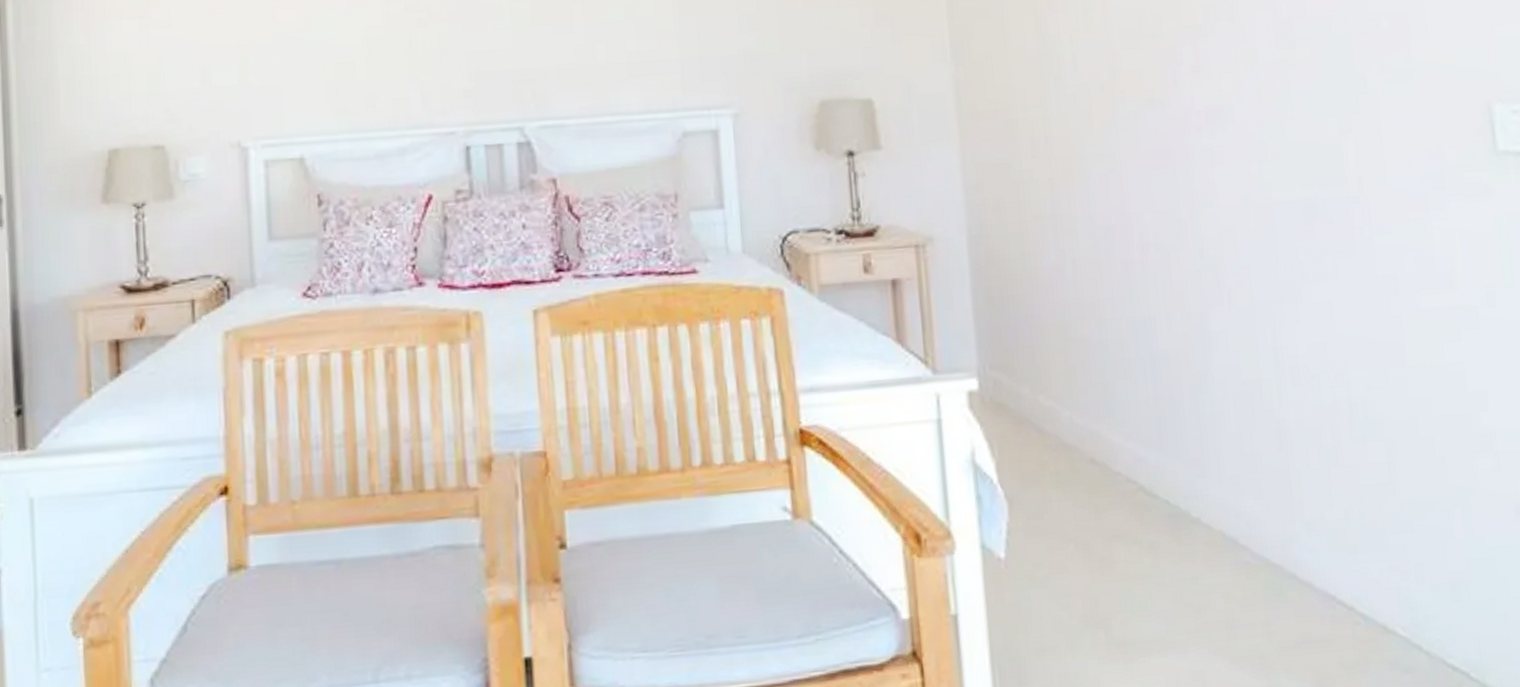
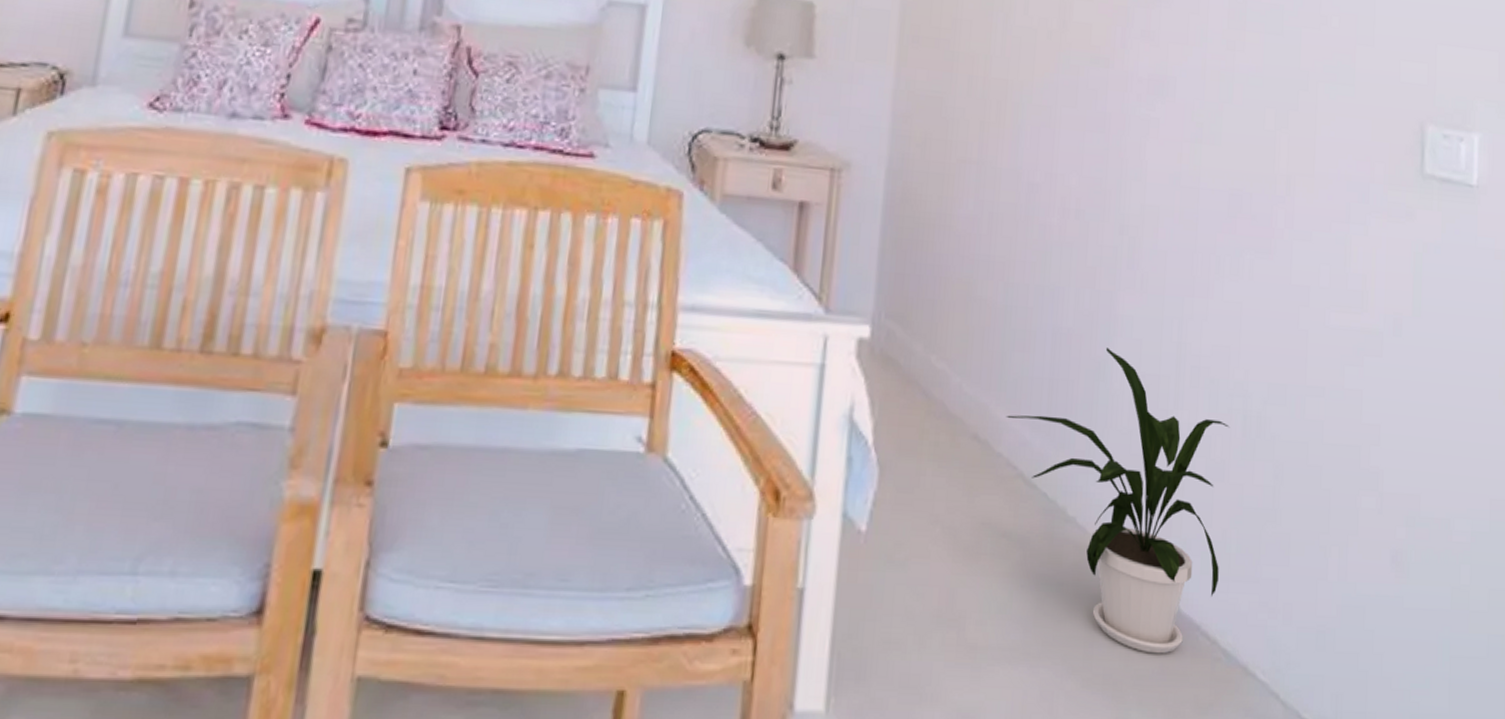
house plant: none [1119,362,1347,627] -> present [1006,347,1229,654]

